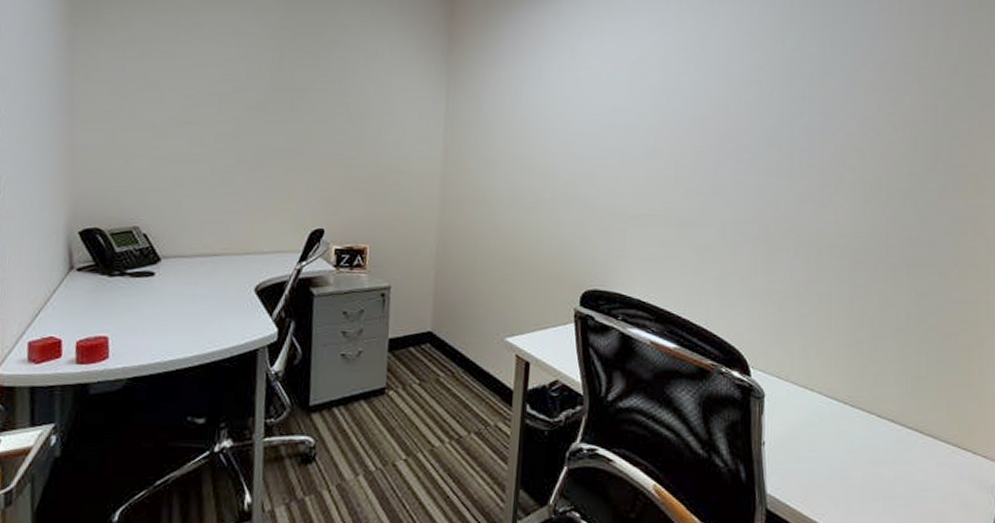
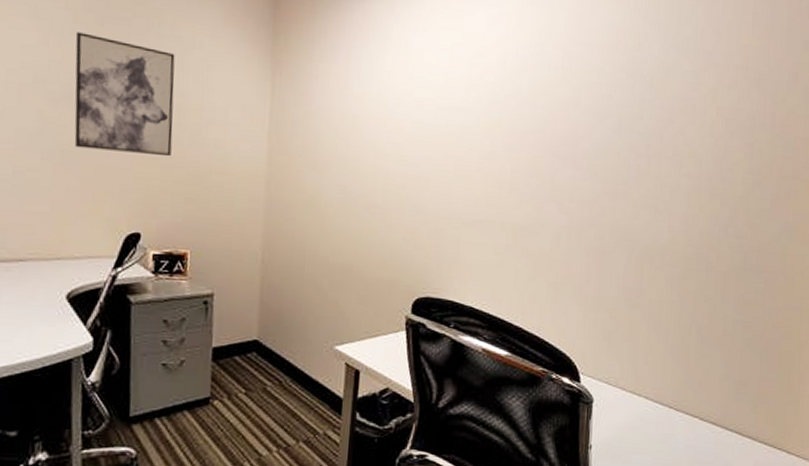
wall art: none [266,47,359,157] -> present [74,32,175,156]

